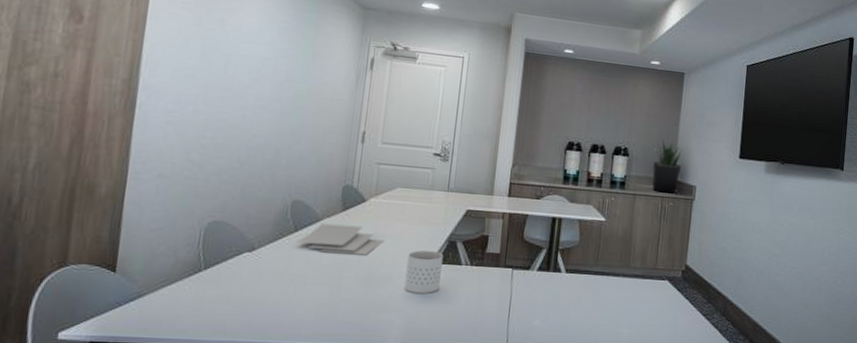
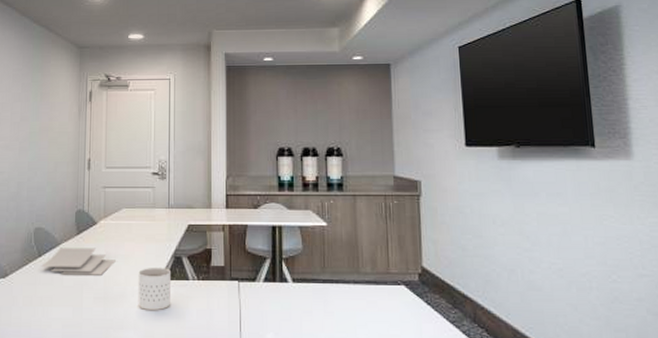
planter: present [652,139,682,194] -> none [370,135,402,191]

